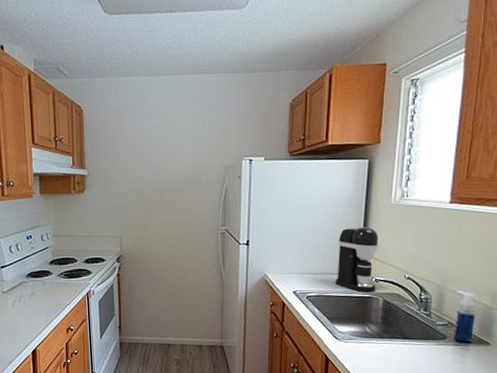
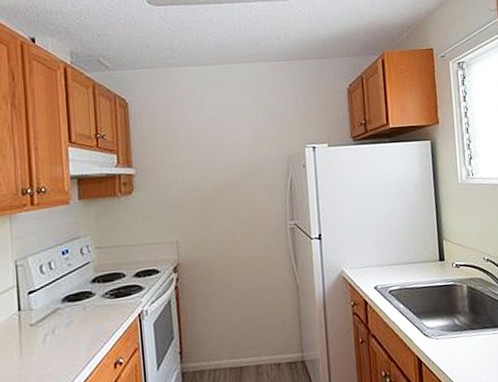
coffee maker: present [334,226,379,293] -> none [413,209,459,280]

